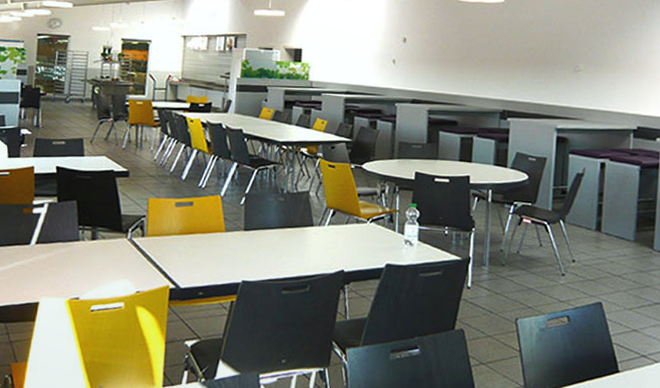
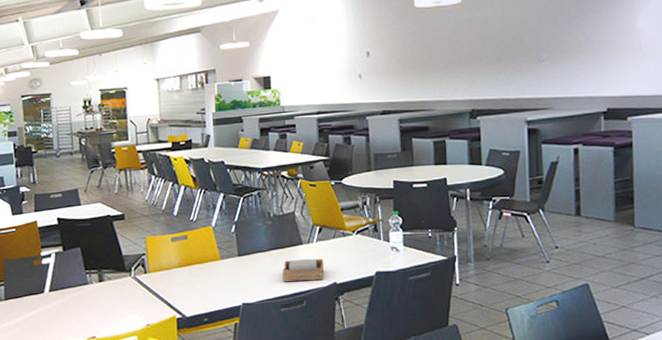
napkin holder: none [288,241,334,266] -> present [282,258,324,282]

